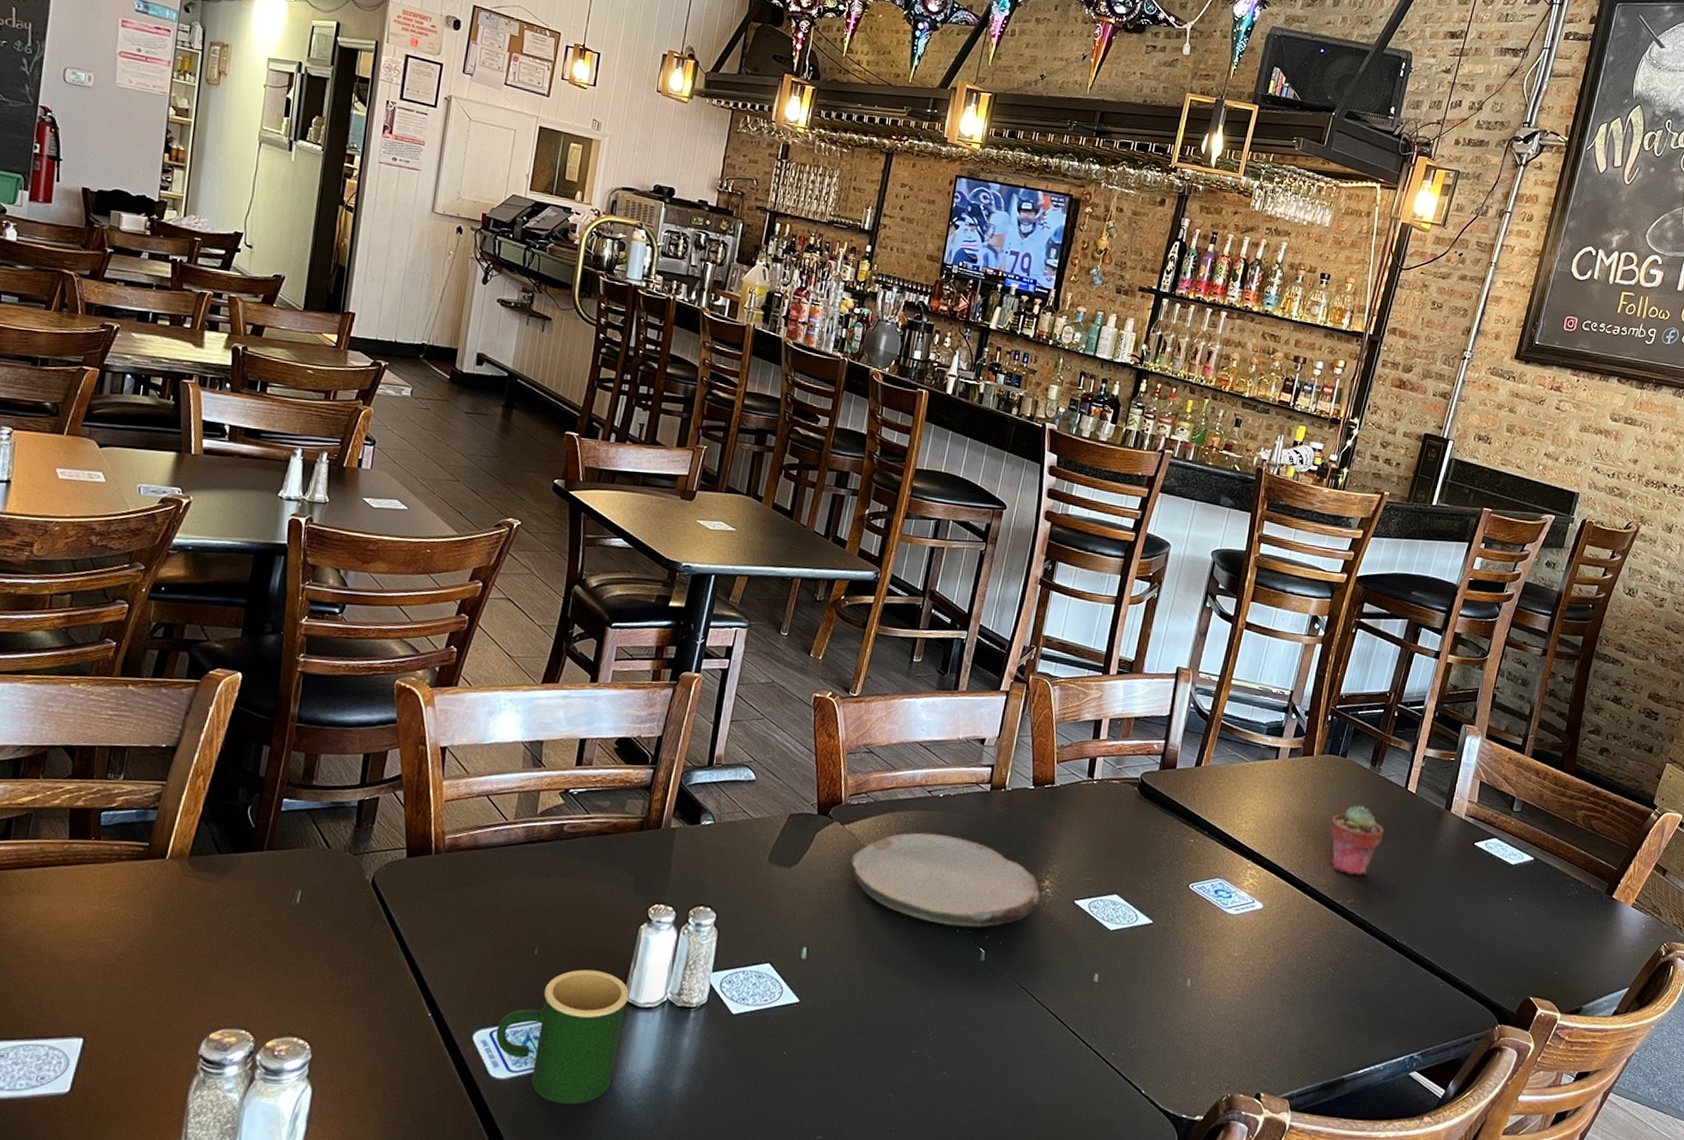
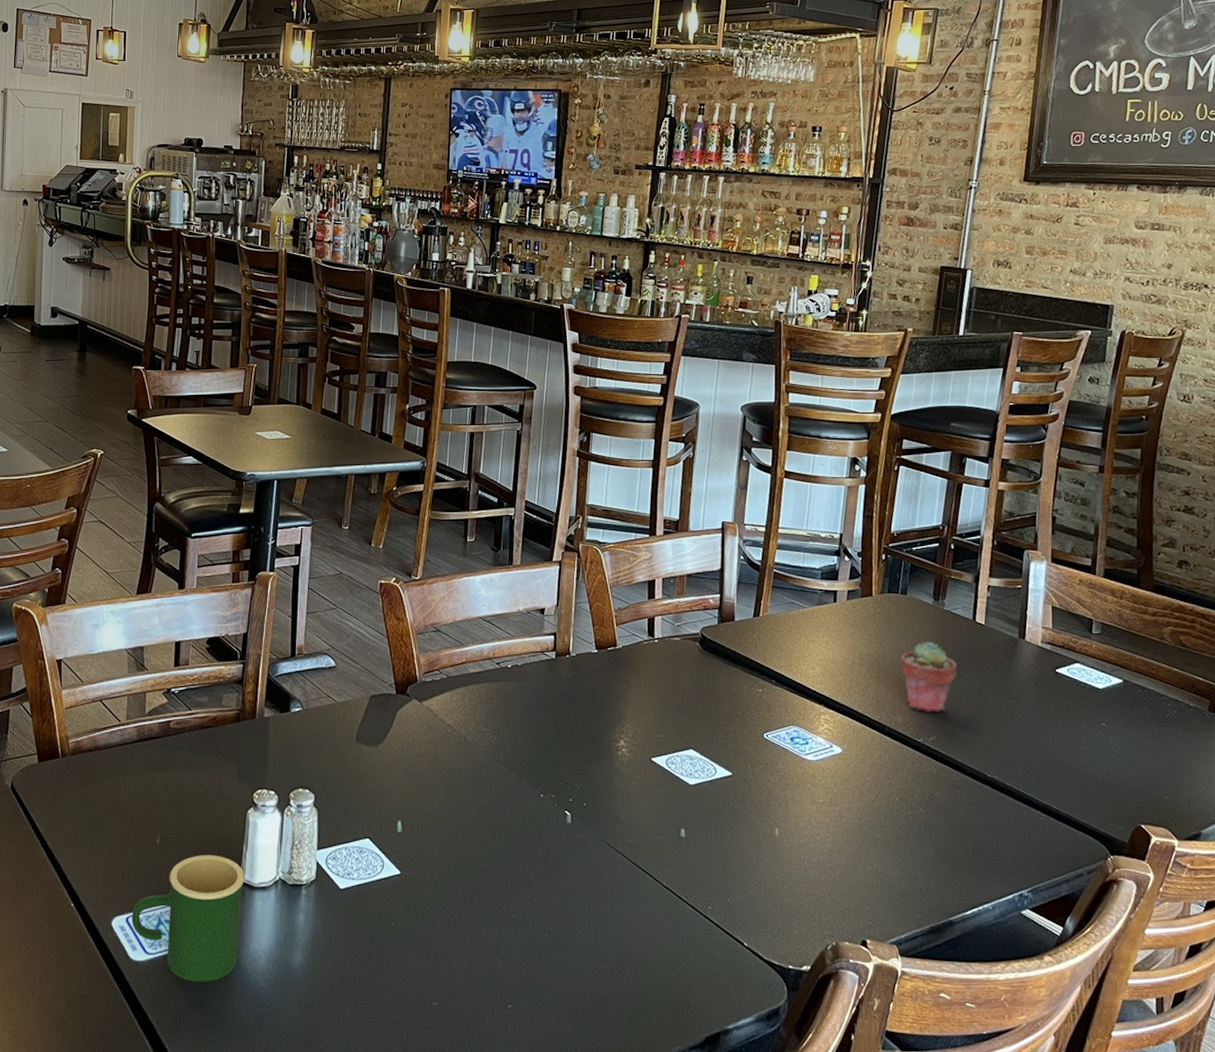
plate: present [851,832,1042,927] -> none [432,703,619,791]

